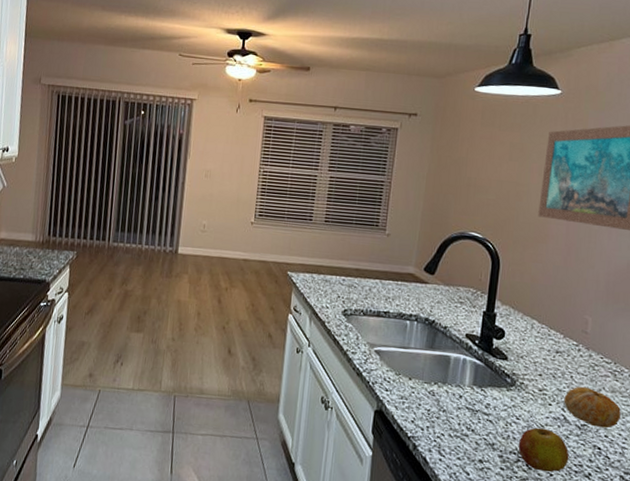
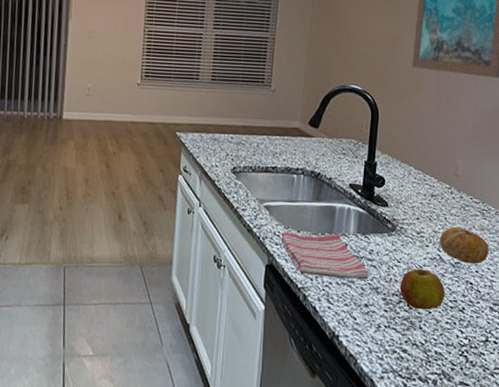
dish towel: none [392,378,485,435] -> present [281,232,369,280]

